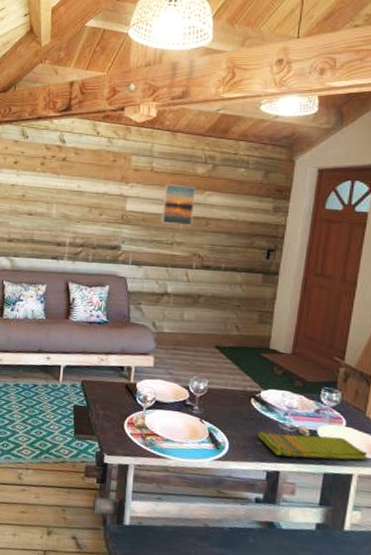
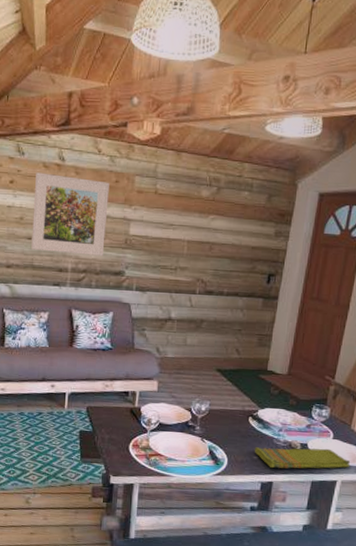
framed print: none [32,154,107,231] -> present [31,172,109,256]
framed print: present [161,184,196,226] -> none [165,207,200,251]

